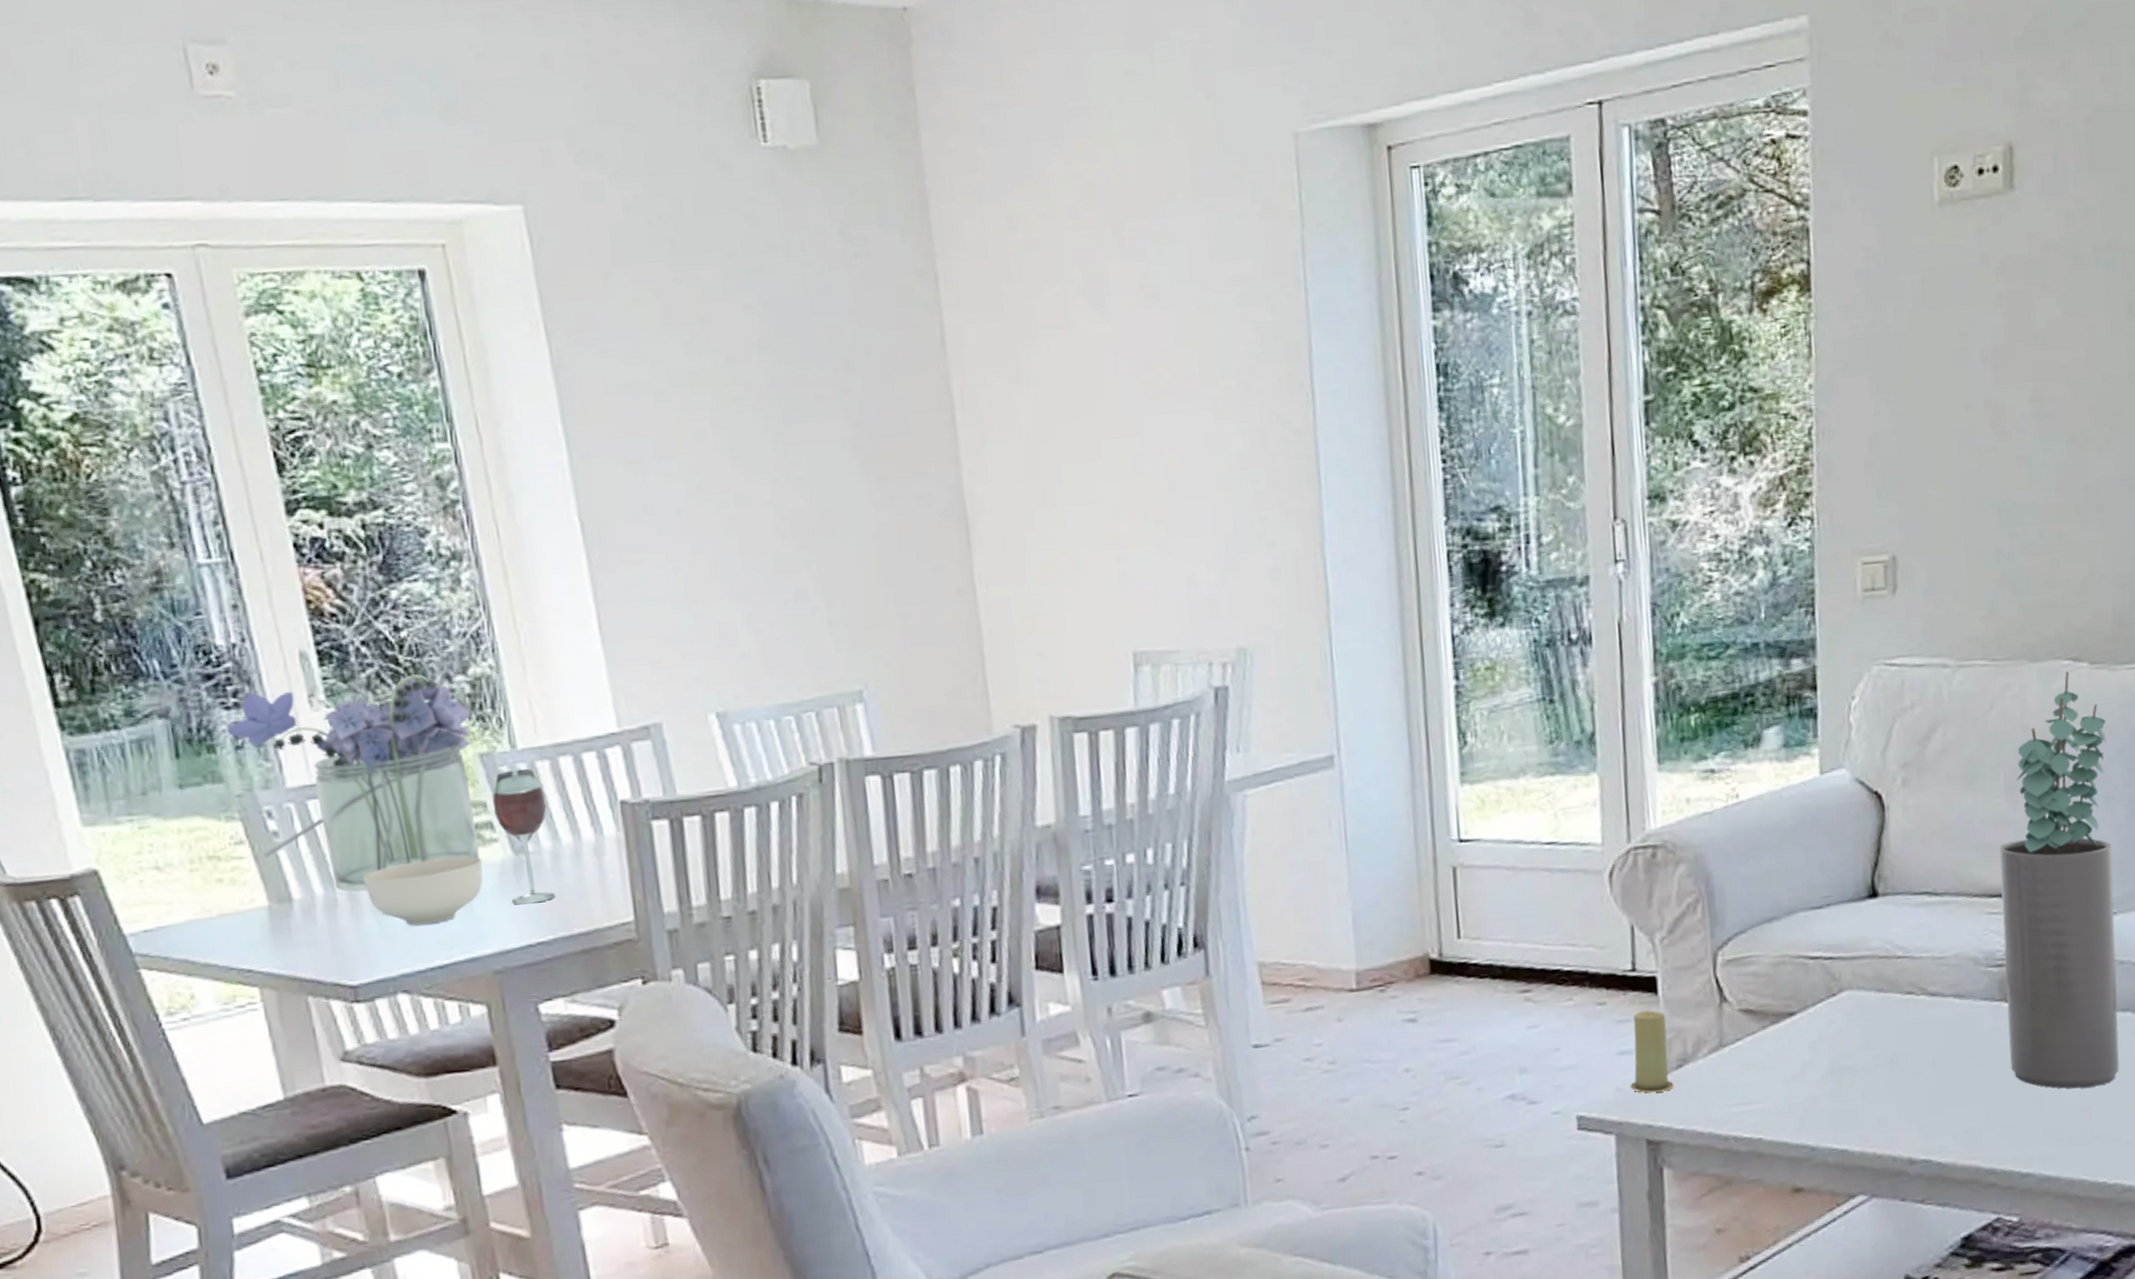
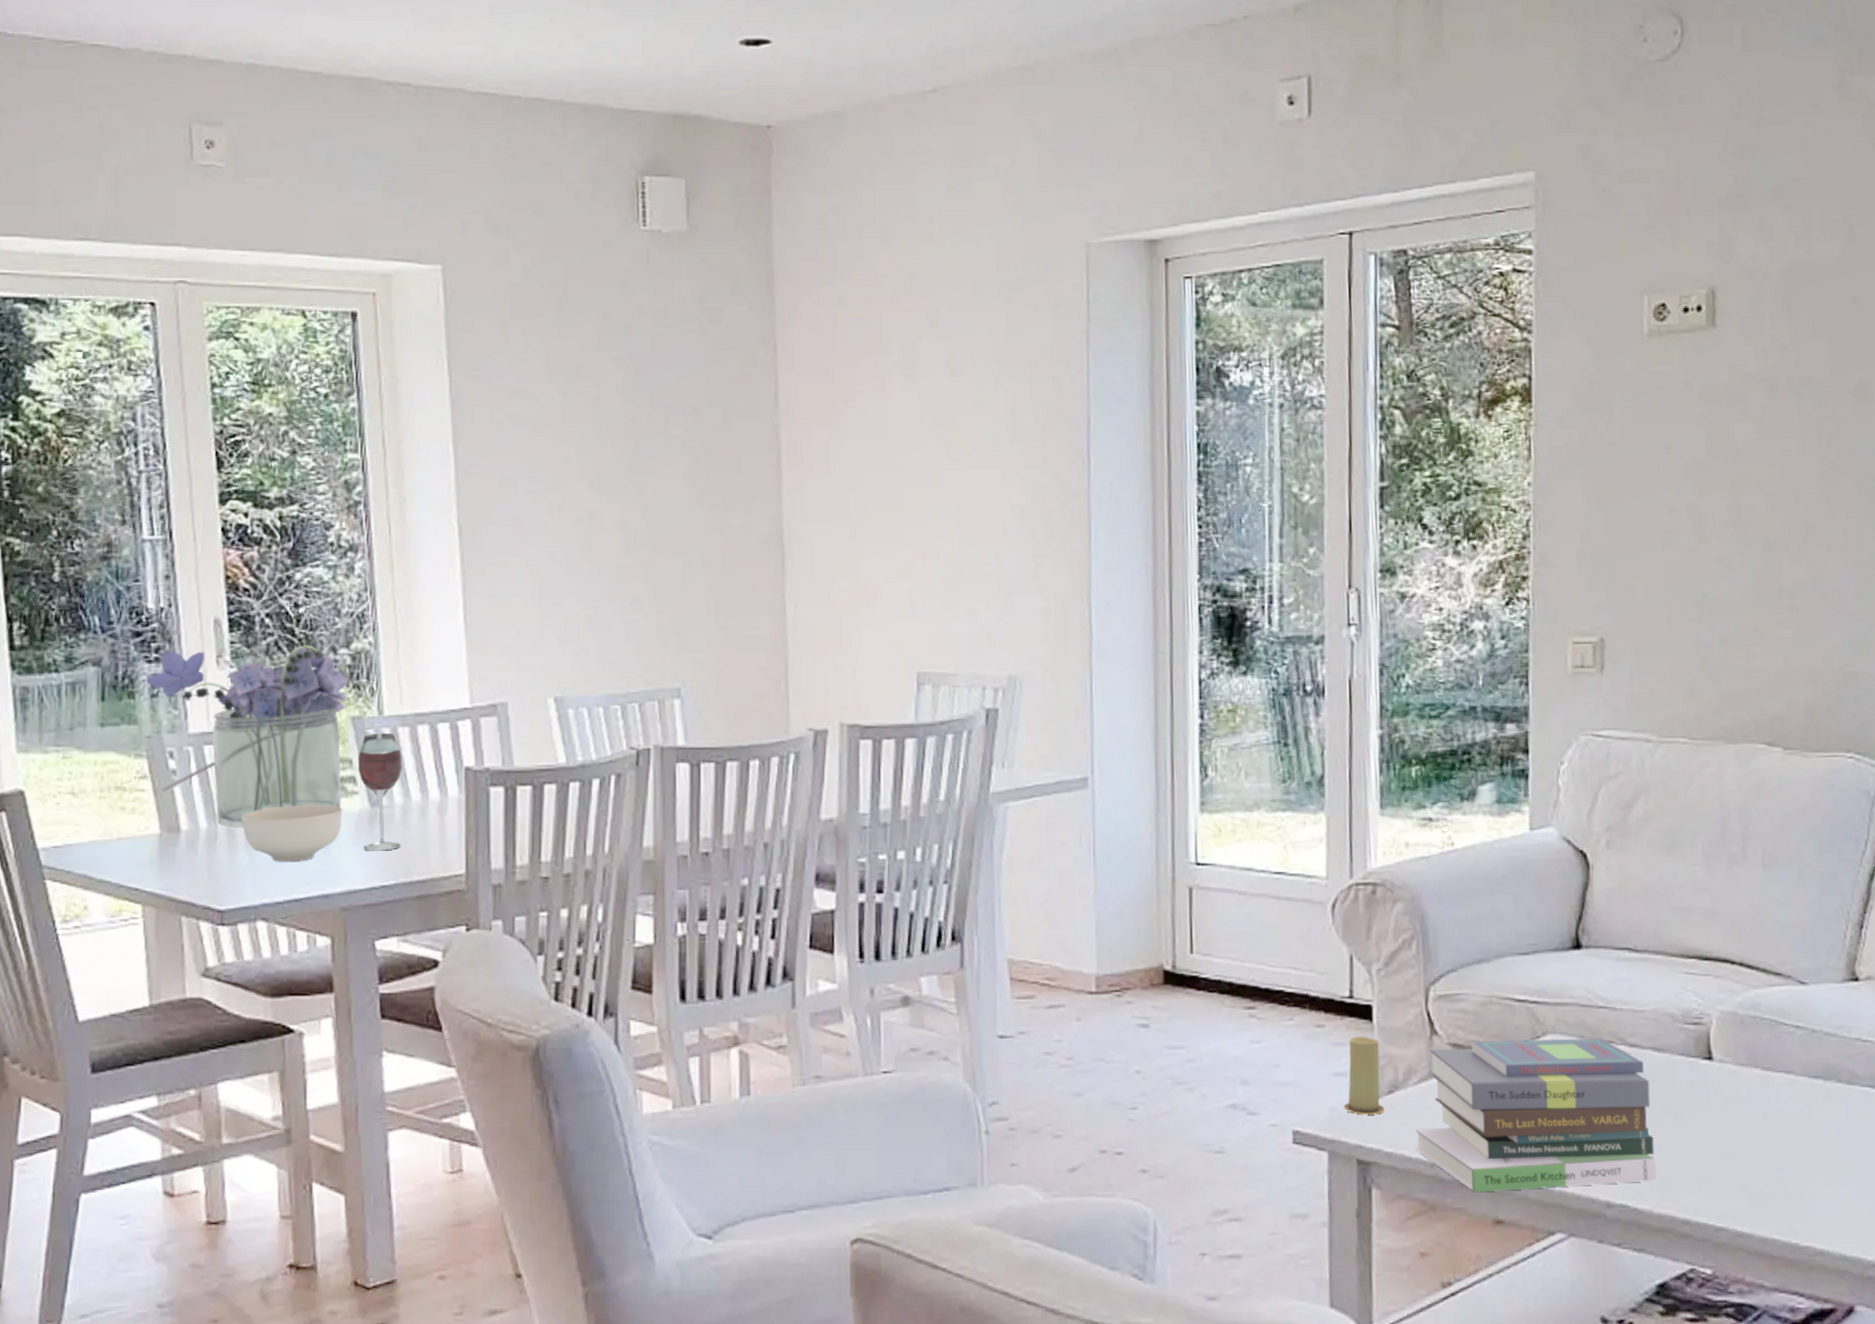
books: none [1708,989,1961,1163] -> present [1416,1038,1657,1193]
vase: present [1999,671,2120,1089] -> none [1696,754,1811,1149]

